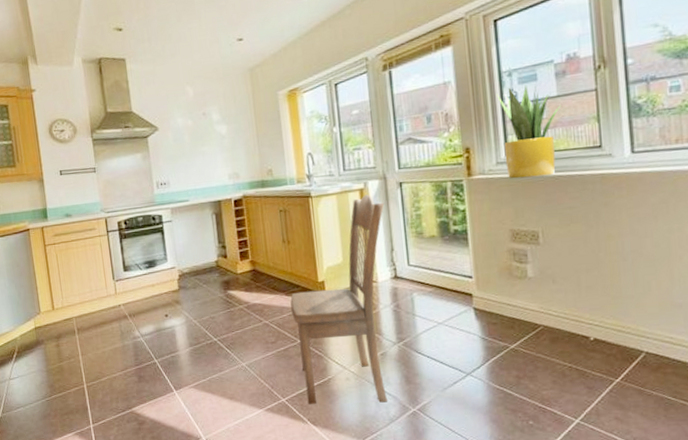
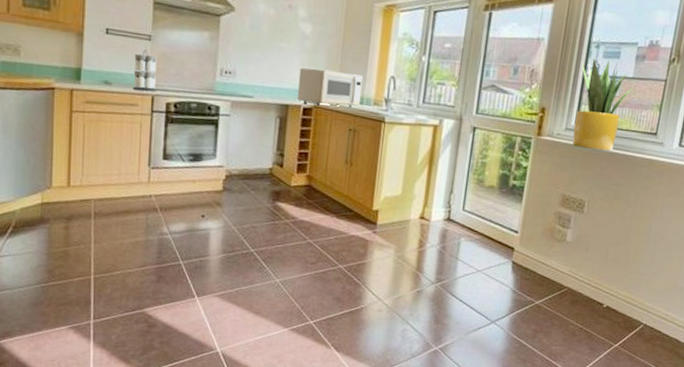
spice rack: none [85,181,108,217] -> present [133,50,157,92]
microwave: none [223,159,284,197] -> present [296,68,363,108]
dining chair: present [290,194,387,404] -> none [335,132,455,338]

